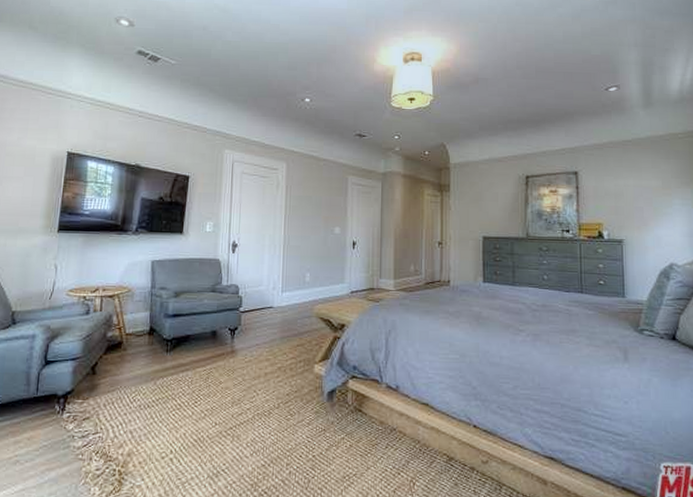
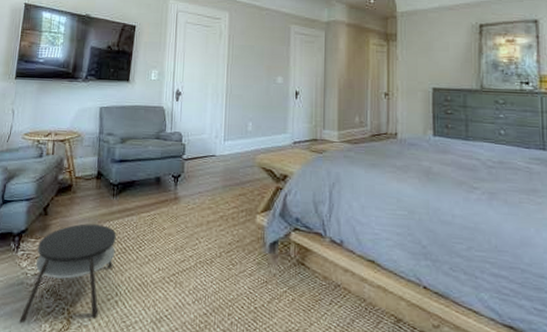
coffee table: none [66,381,171,489] -> present [19,223,117,324]

